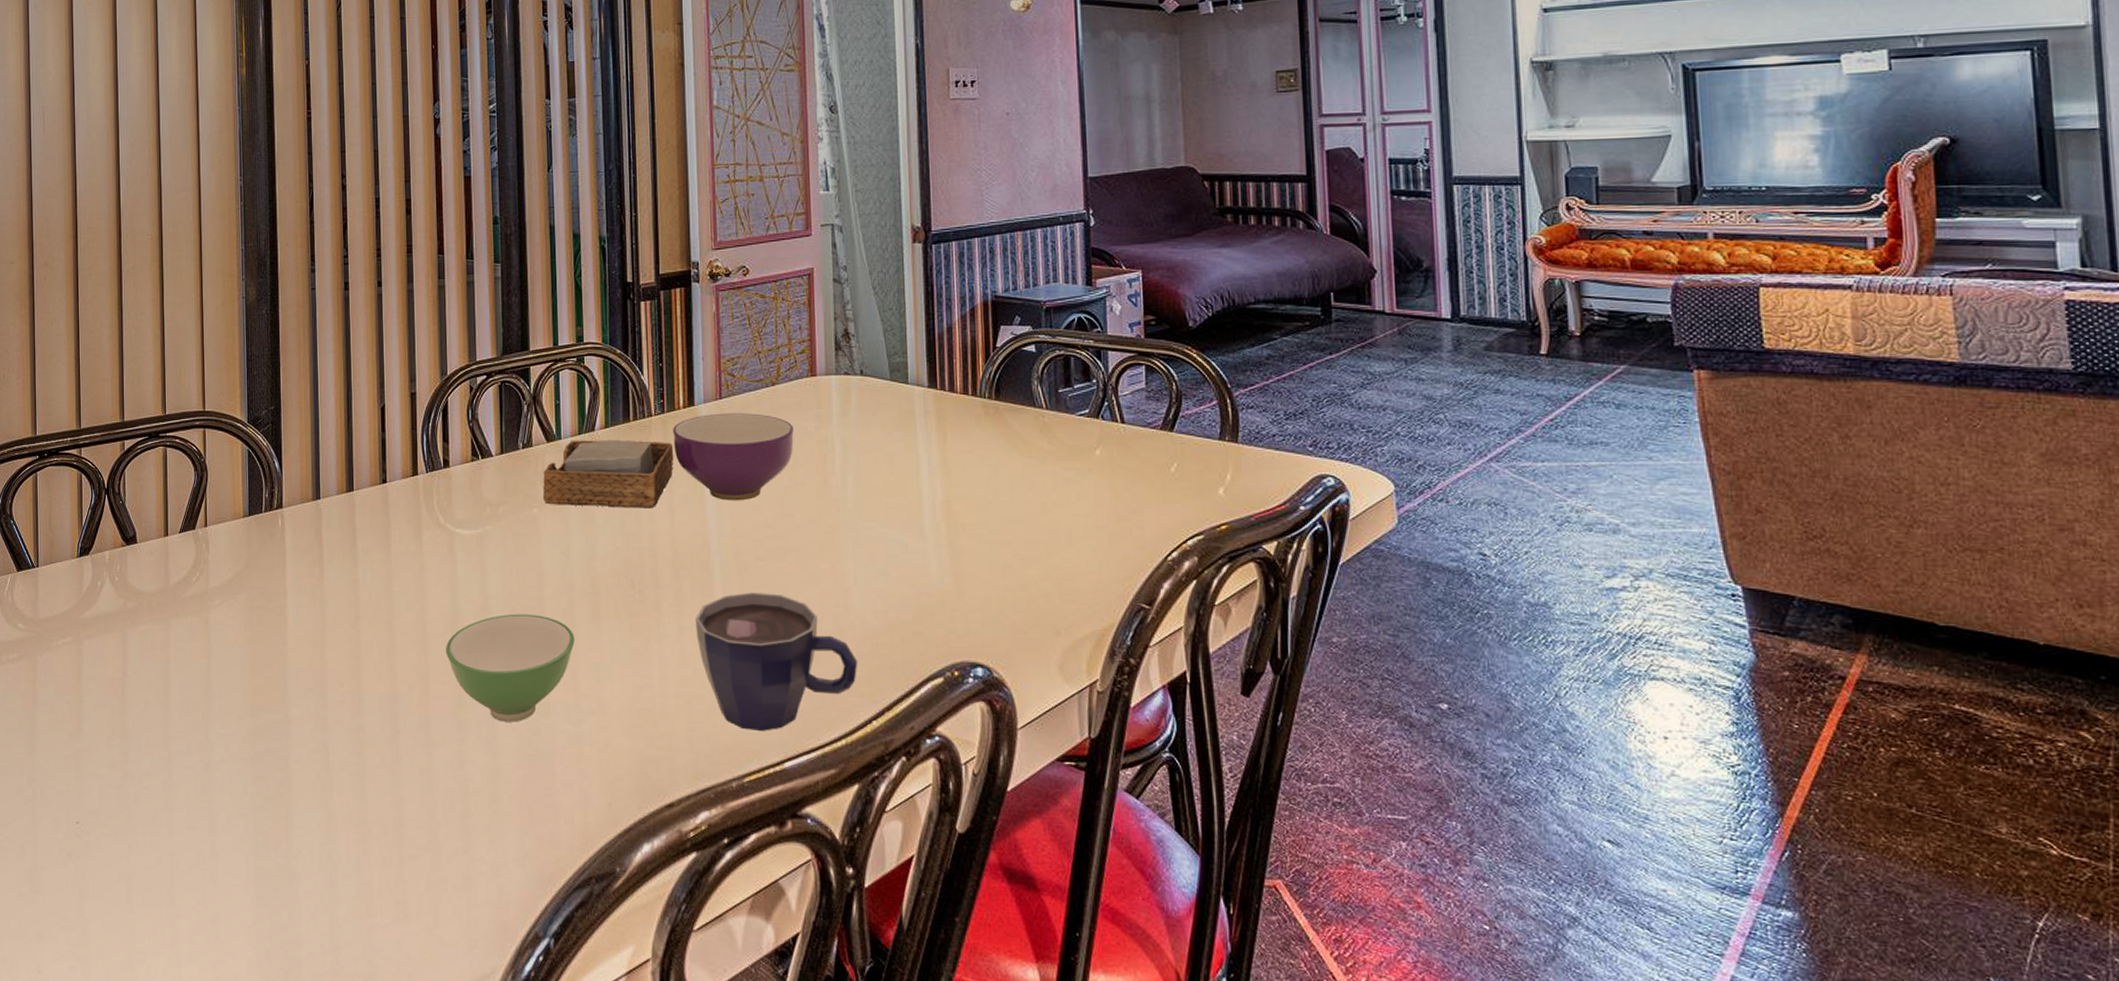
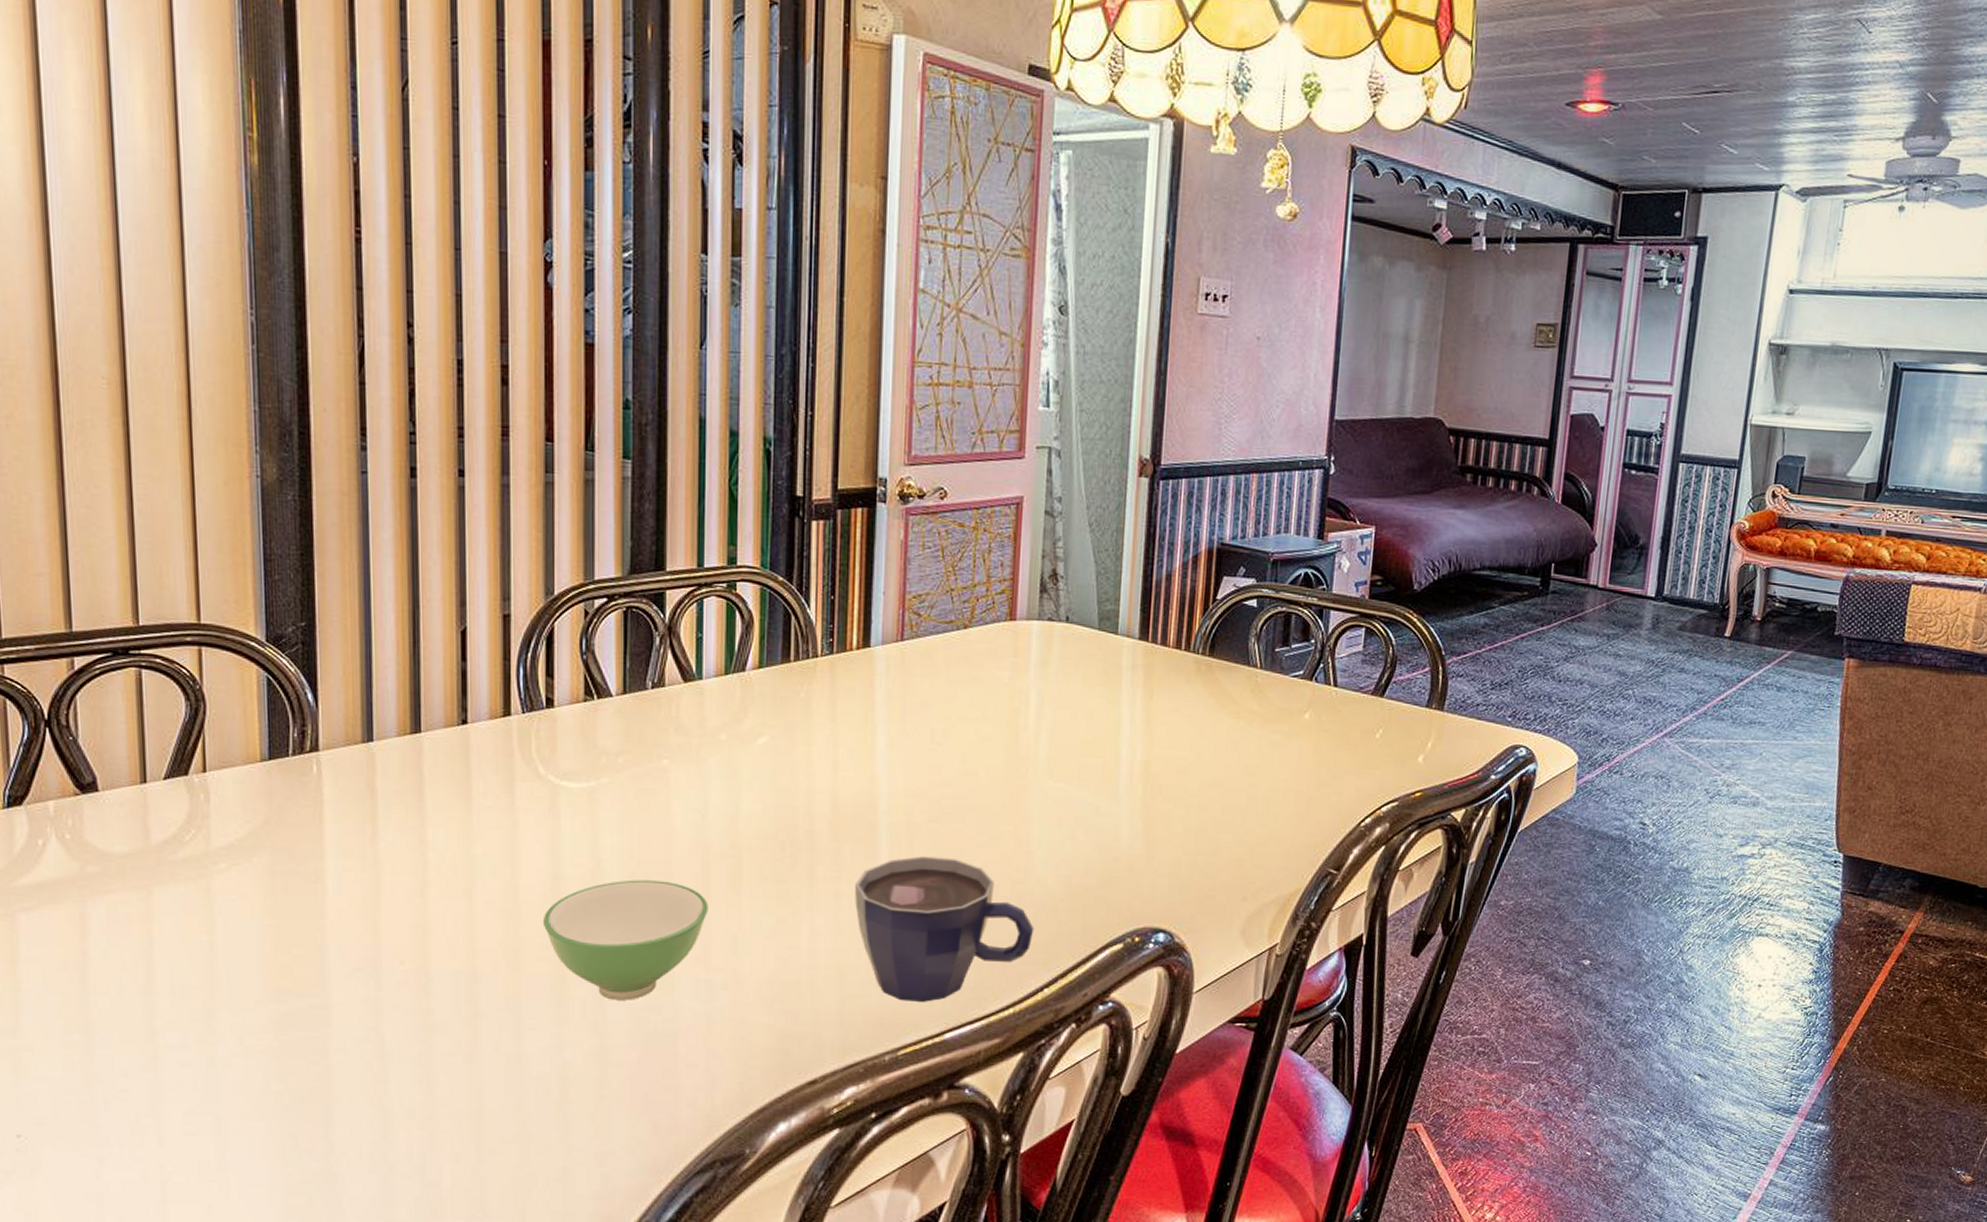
napkin holder: present [543,440,674,509] -> none [677,681,842,763]
bowl: present [673,413,794,501] -> none [842,657,985,757]

